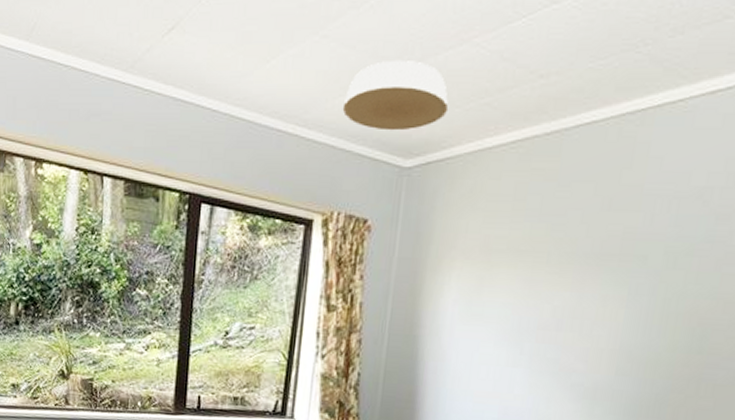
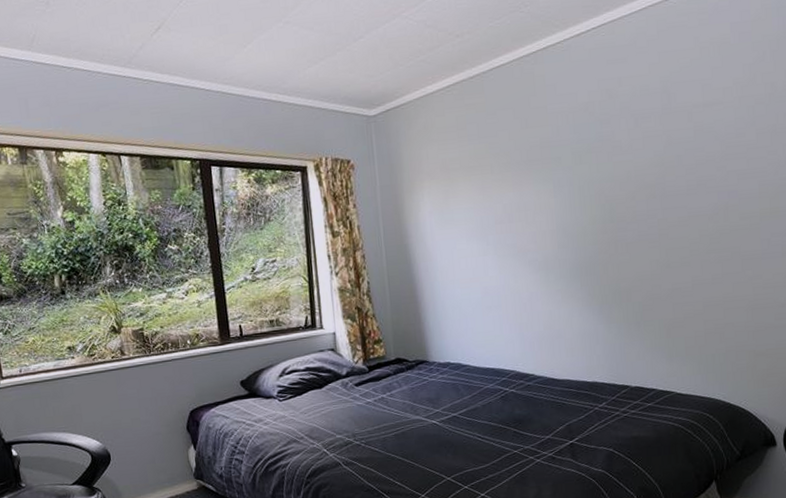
ceiling light: present [342,59,449,131] -> none [312,34,395,90]

